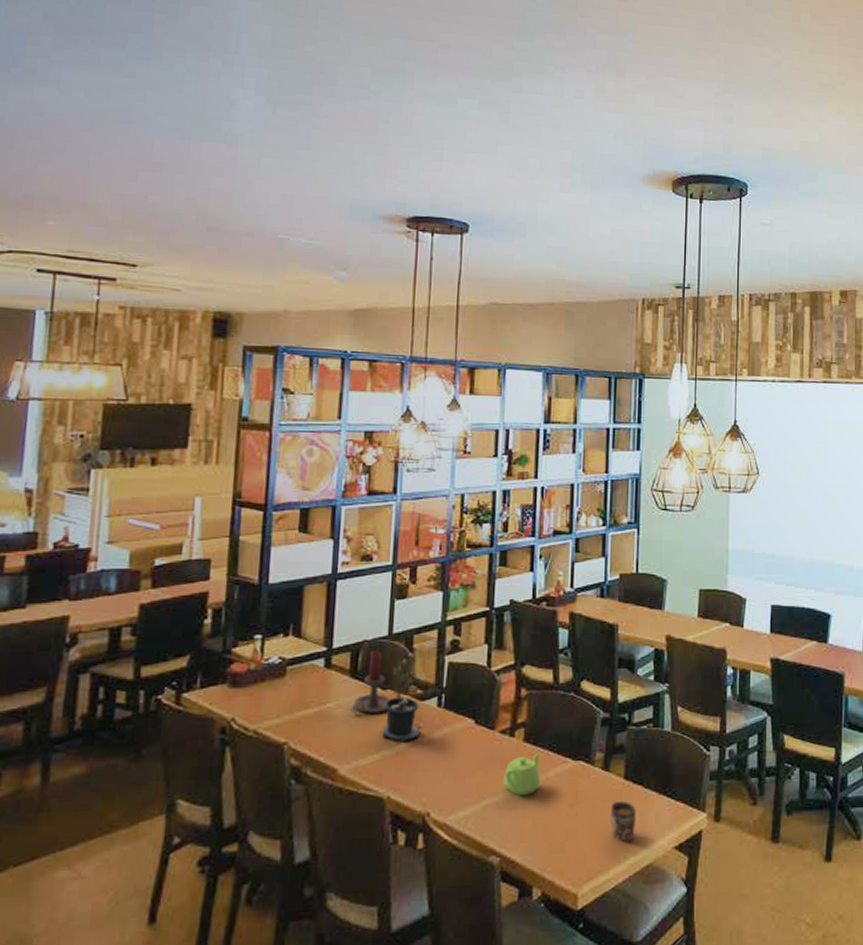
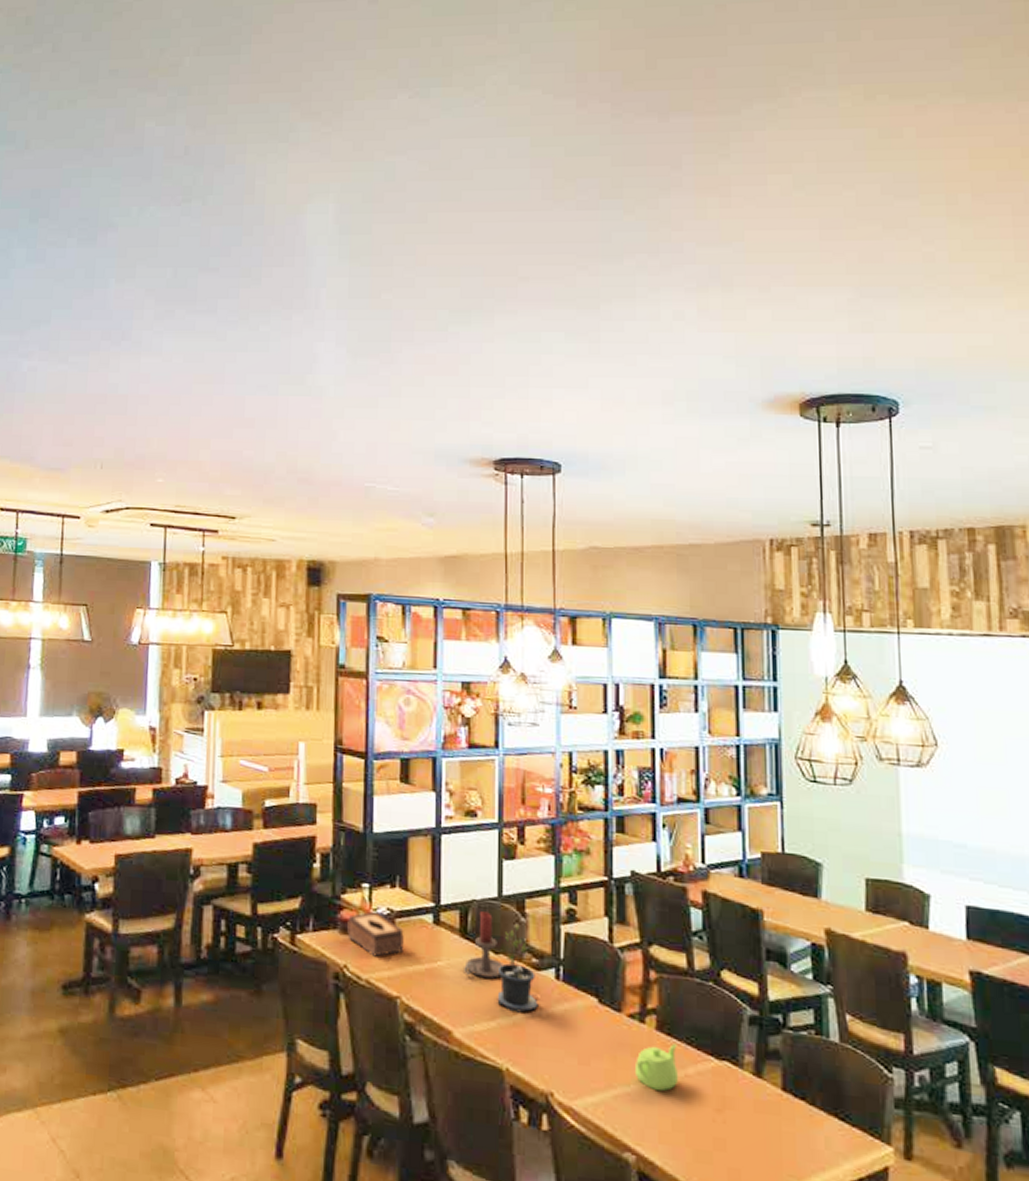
tissue box: none [237,662,295,706] -> present [347,911,404,957]
mug: present [611,800,636,842] -> none [767,1113,800,1165]

